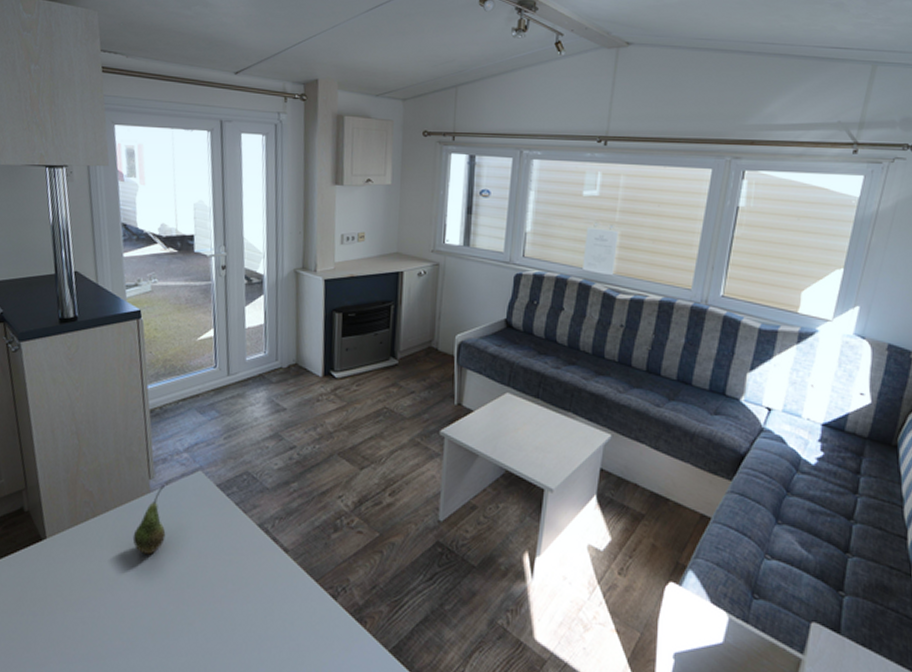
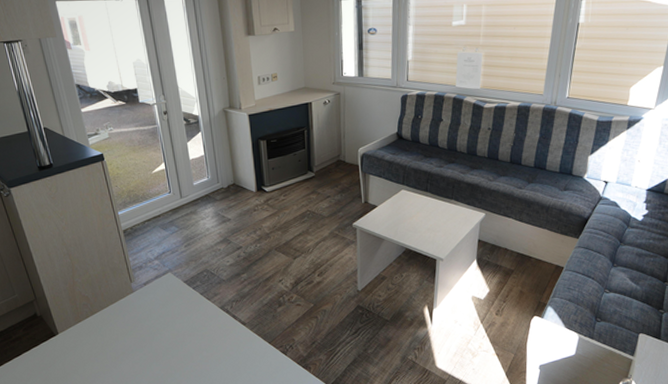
fruit: present [132,485,166,555] -> none [125,286,150,337]

